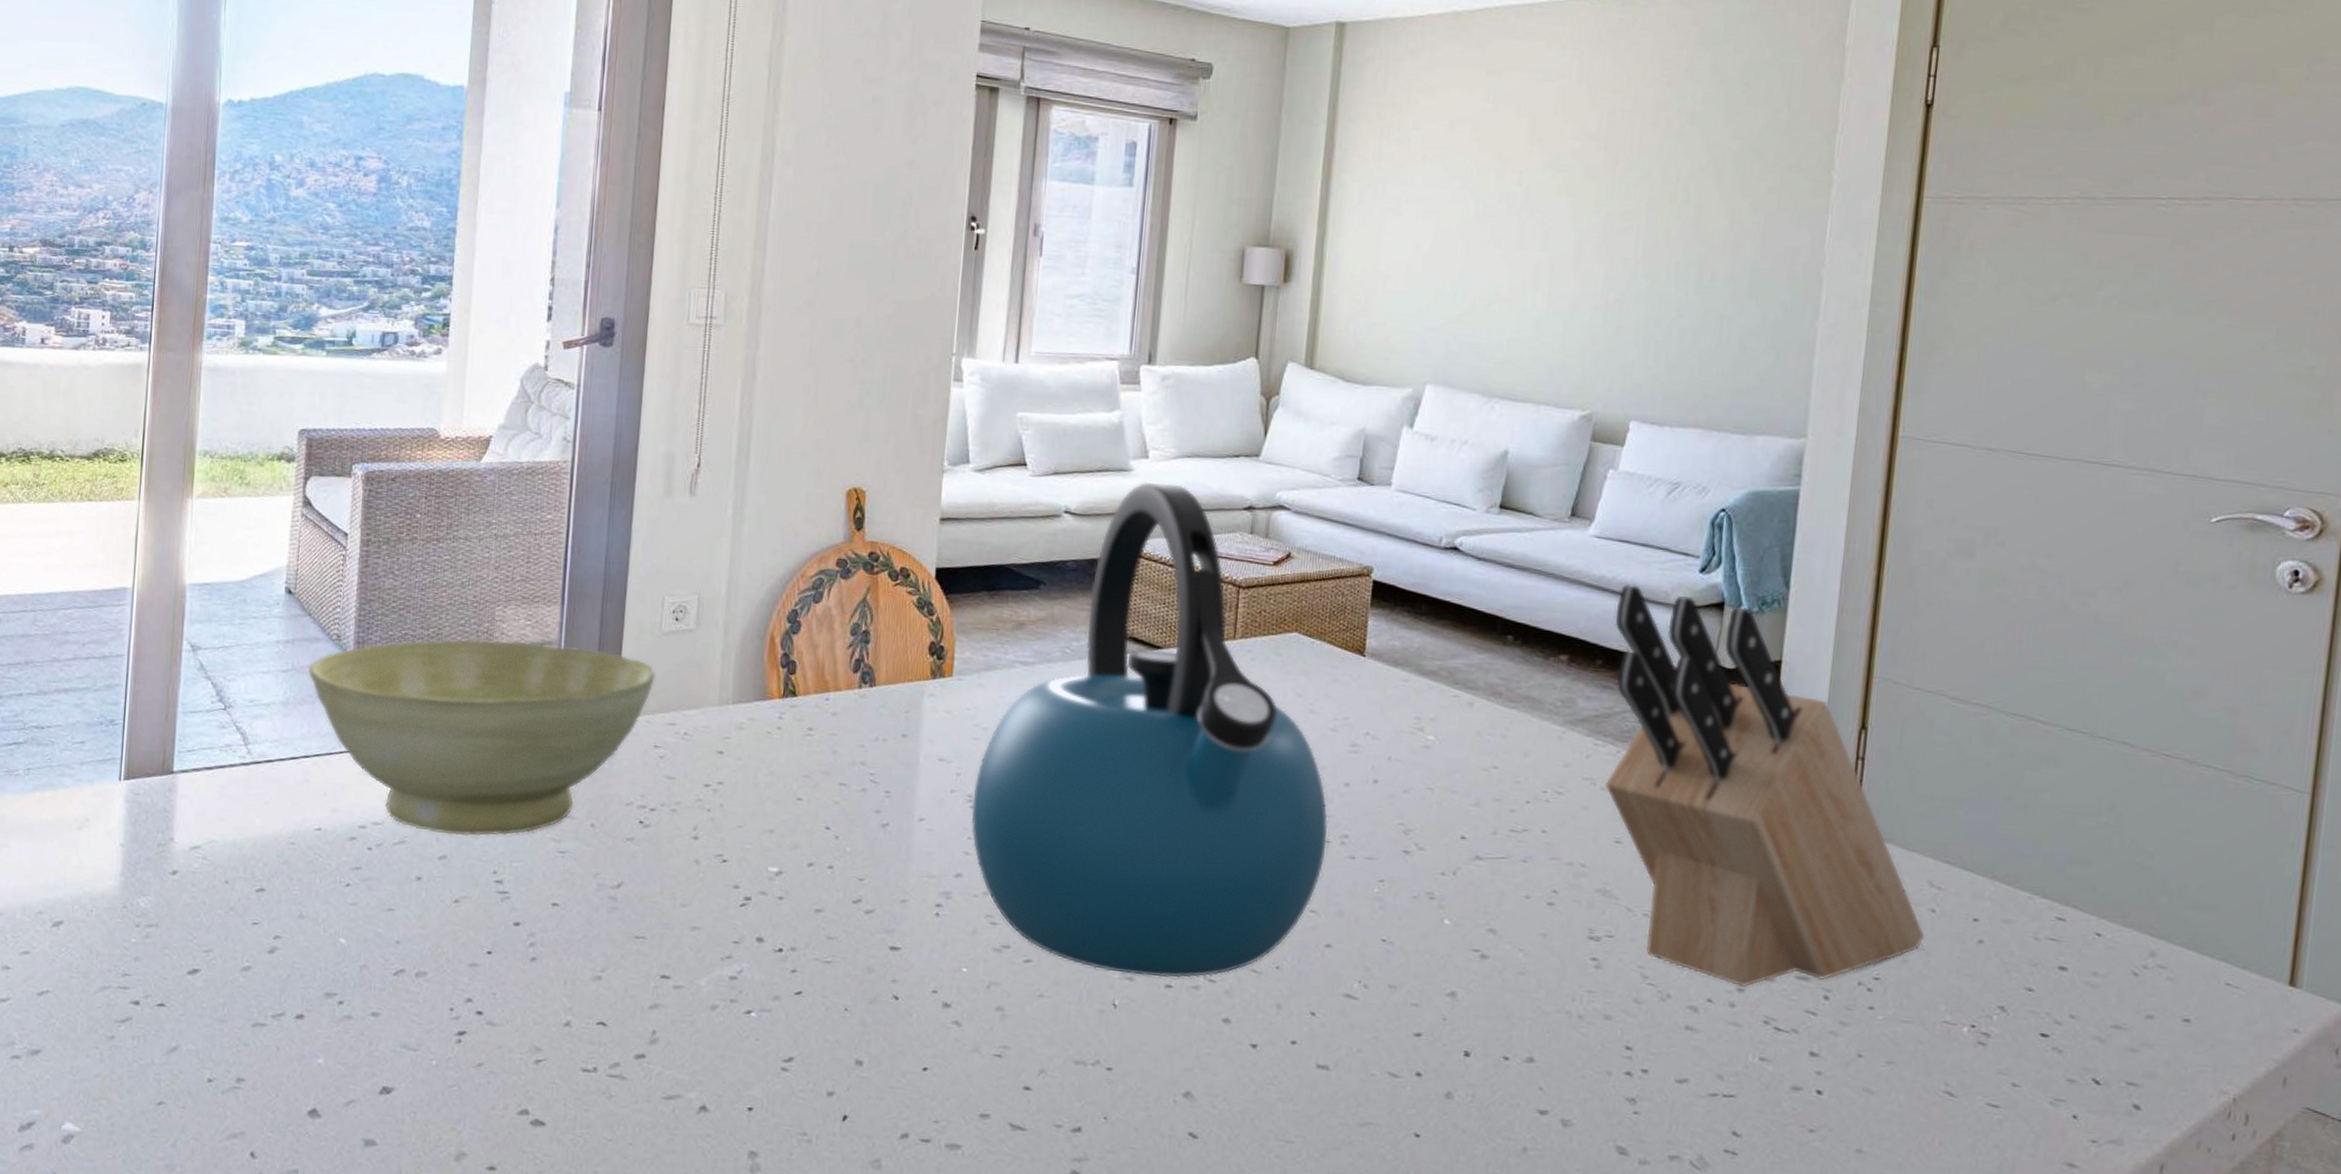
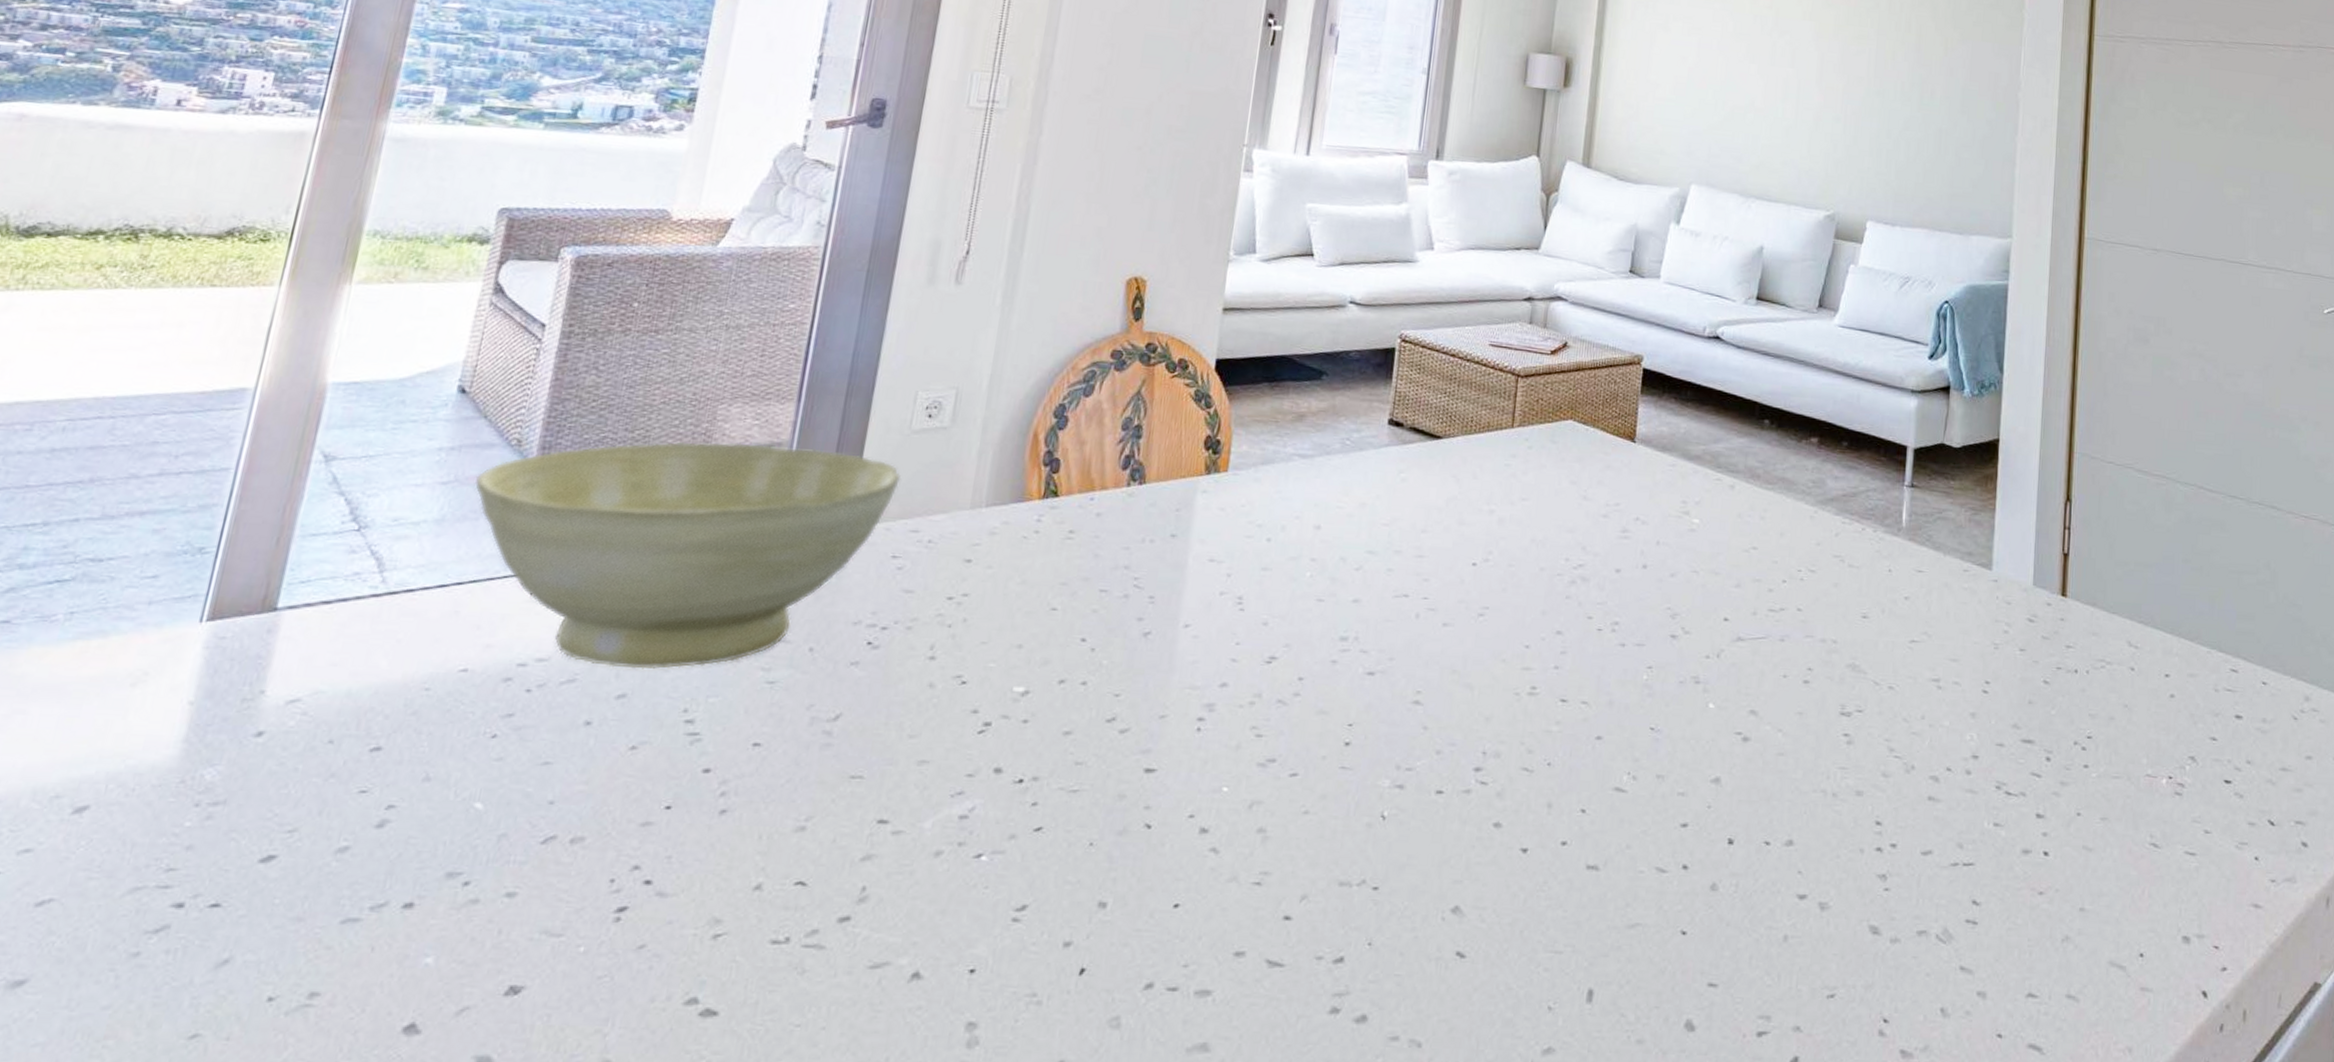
kettle: present [971,481,1328,978] -> none [1240,272,1600,783]
knife block: present [1604,583,1925,988] -> none [1852,369,2127,755]

